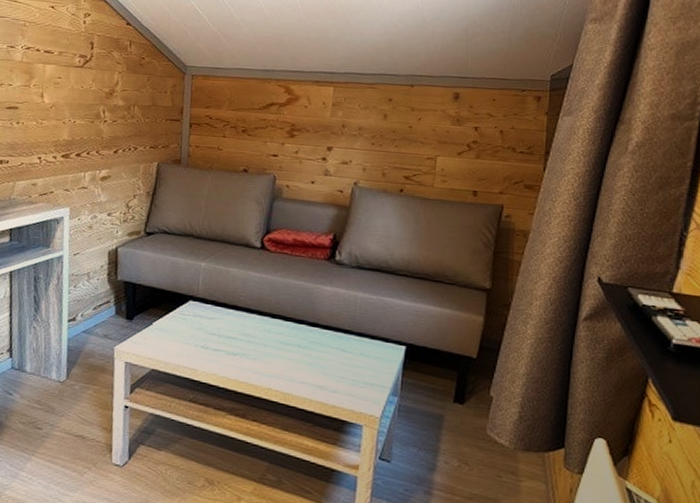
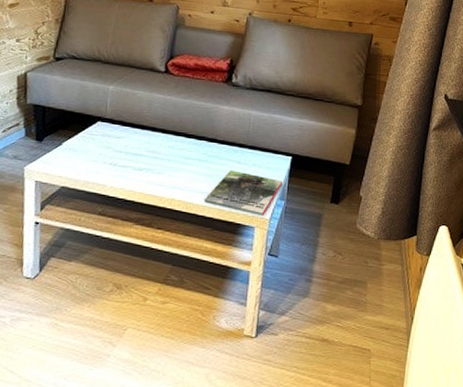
magazine: none [305,359,396,412] -> present [205,170,283,215]

